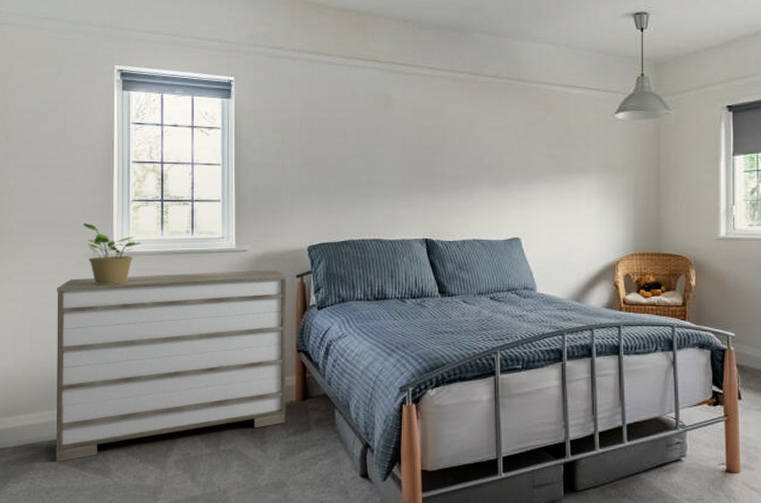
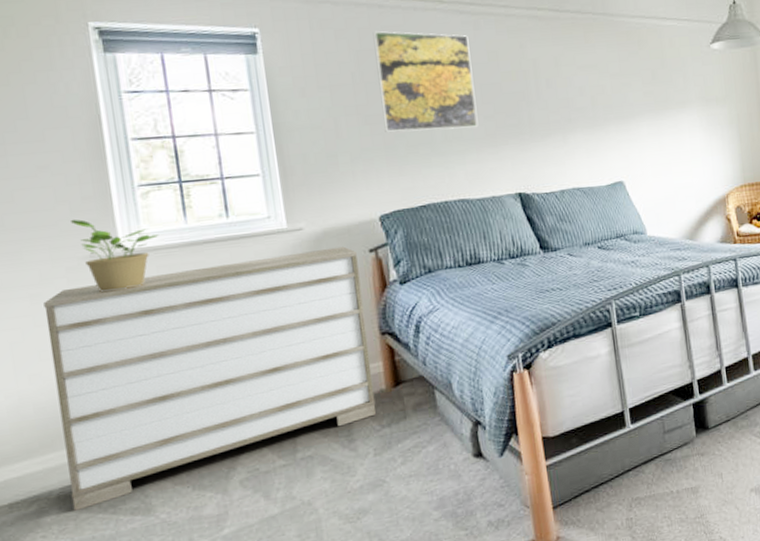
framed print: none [321,85,398,176] -> present [373,31,479,132]

